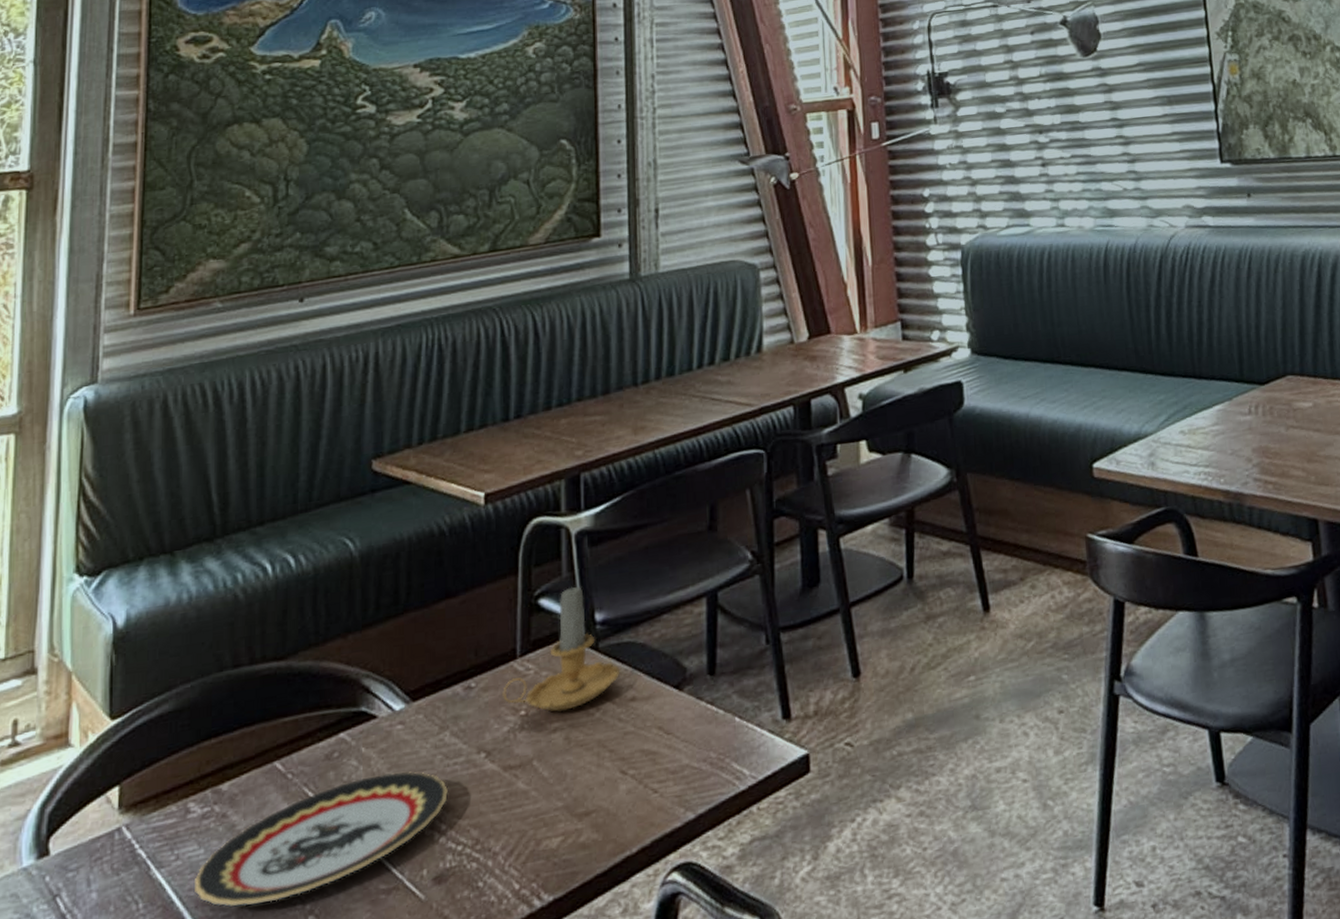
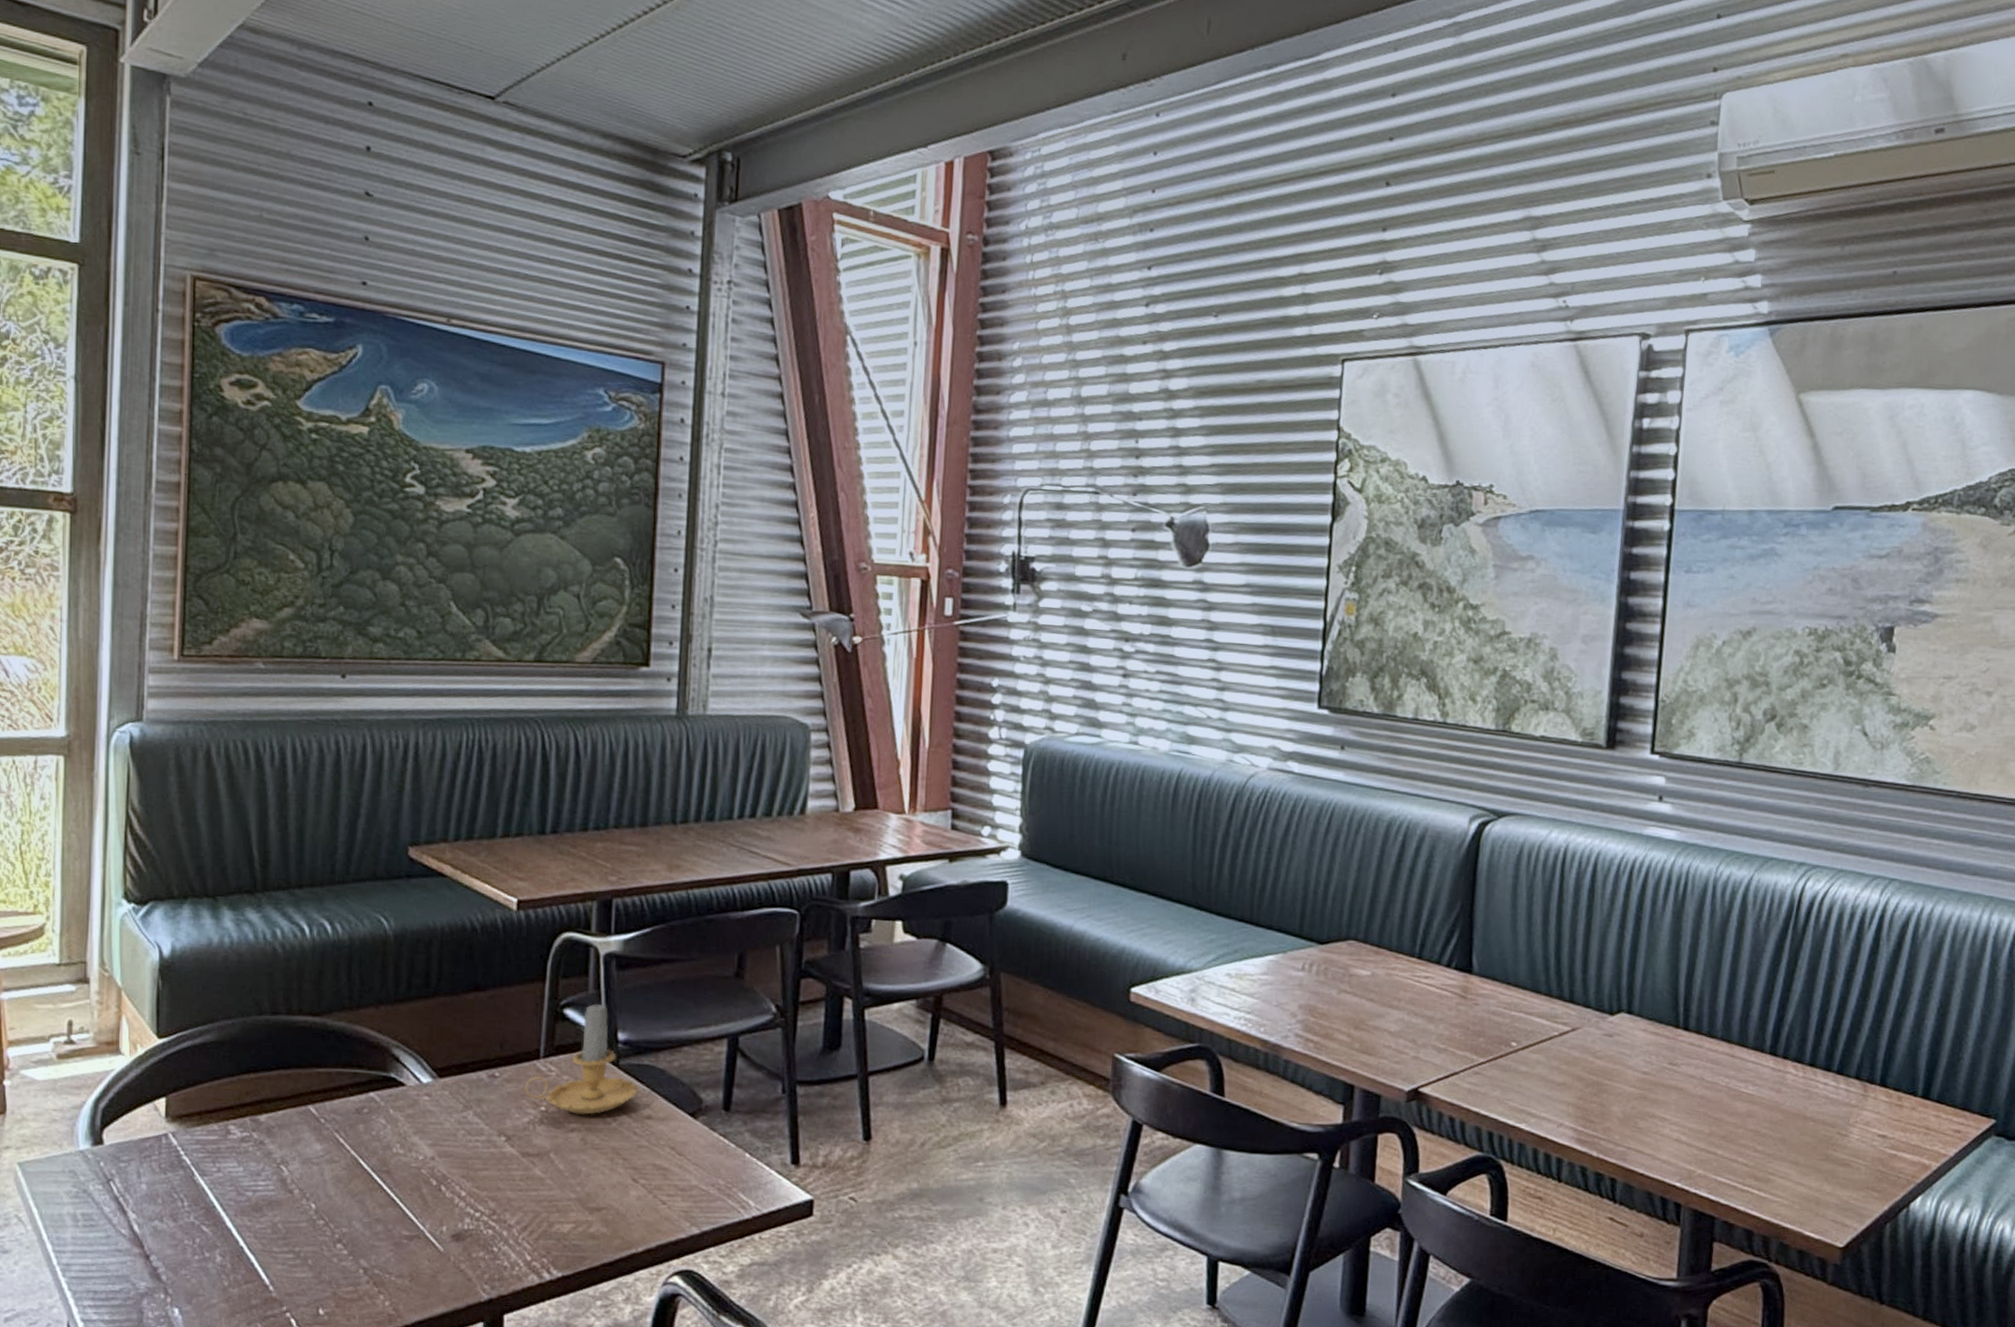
plate: present [193,771,448,907] -> none [233,1135,469,1226]

